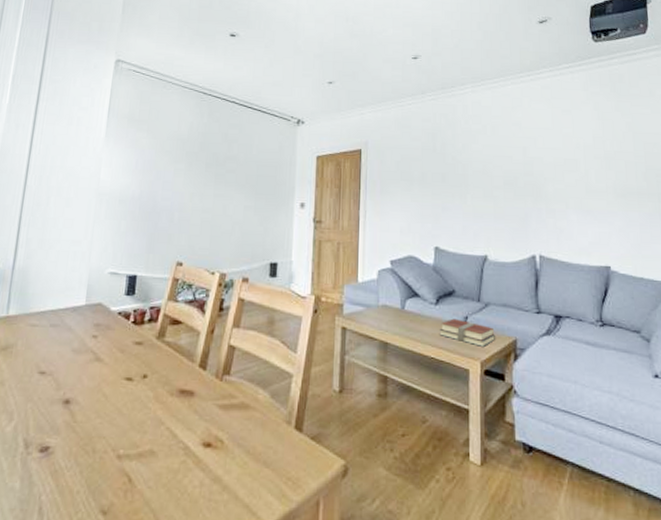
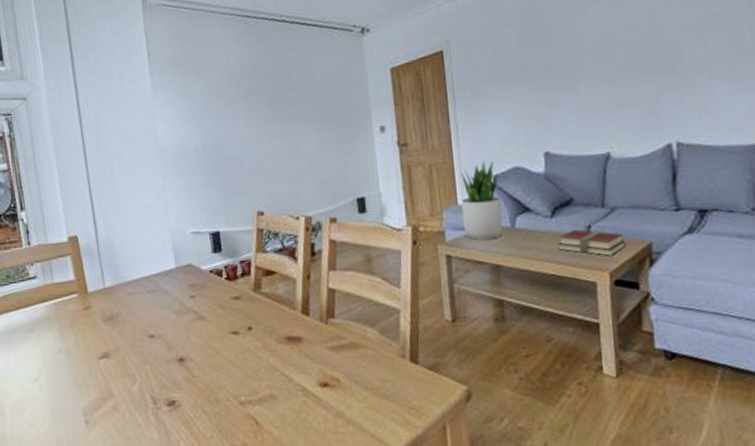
planter: none [360,247,396,318] -> present [461,161,503,241]

